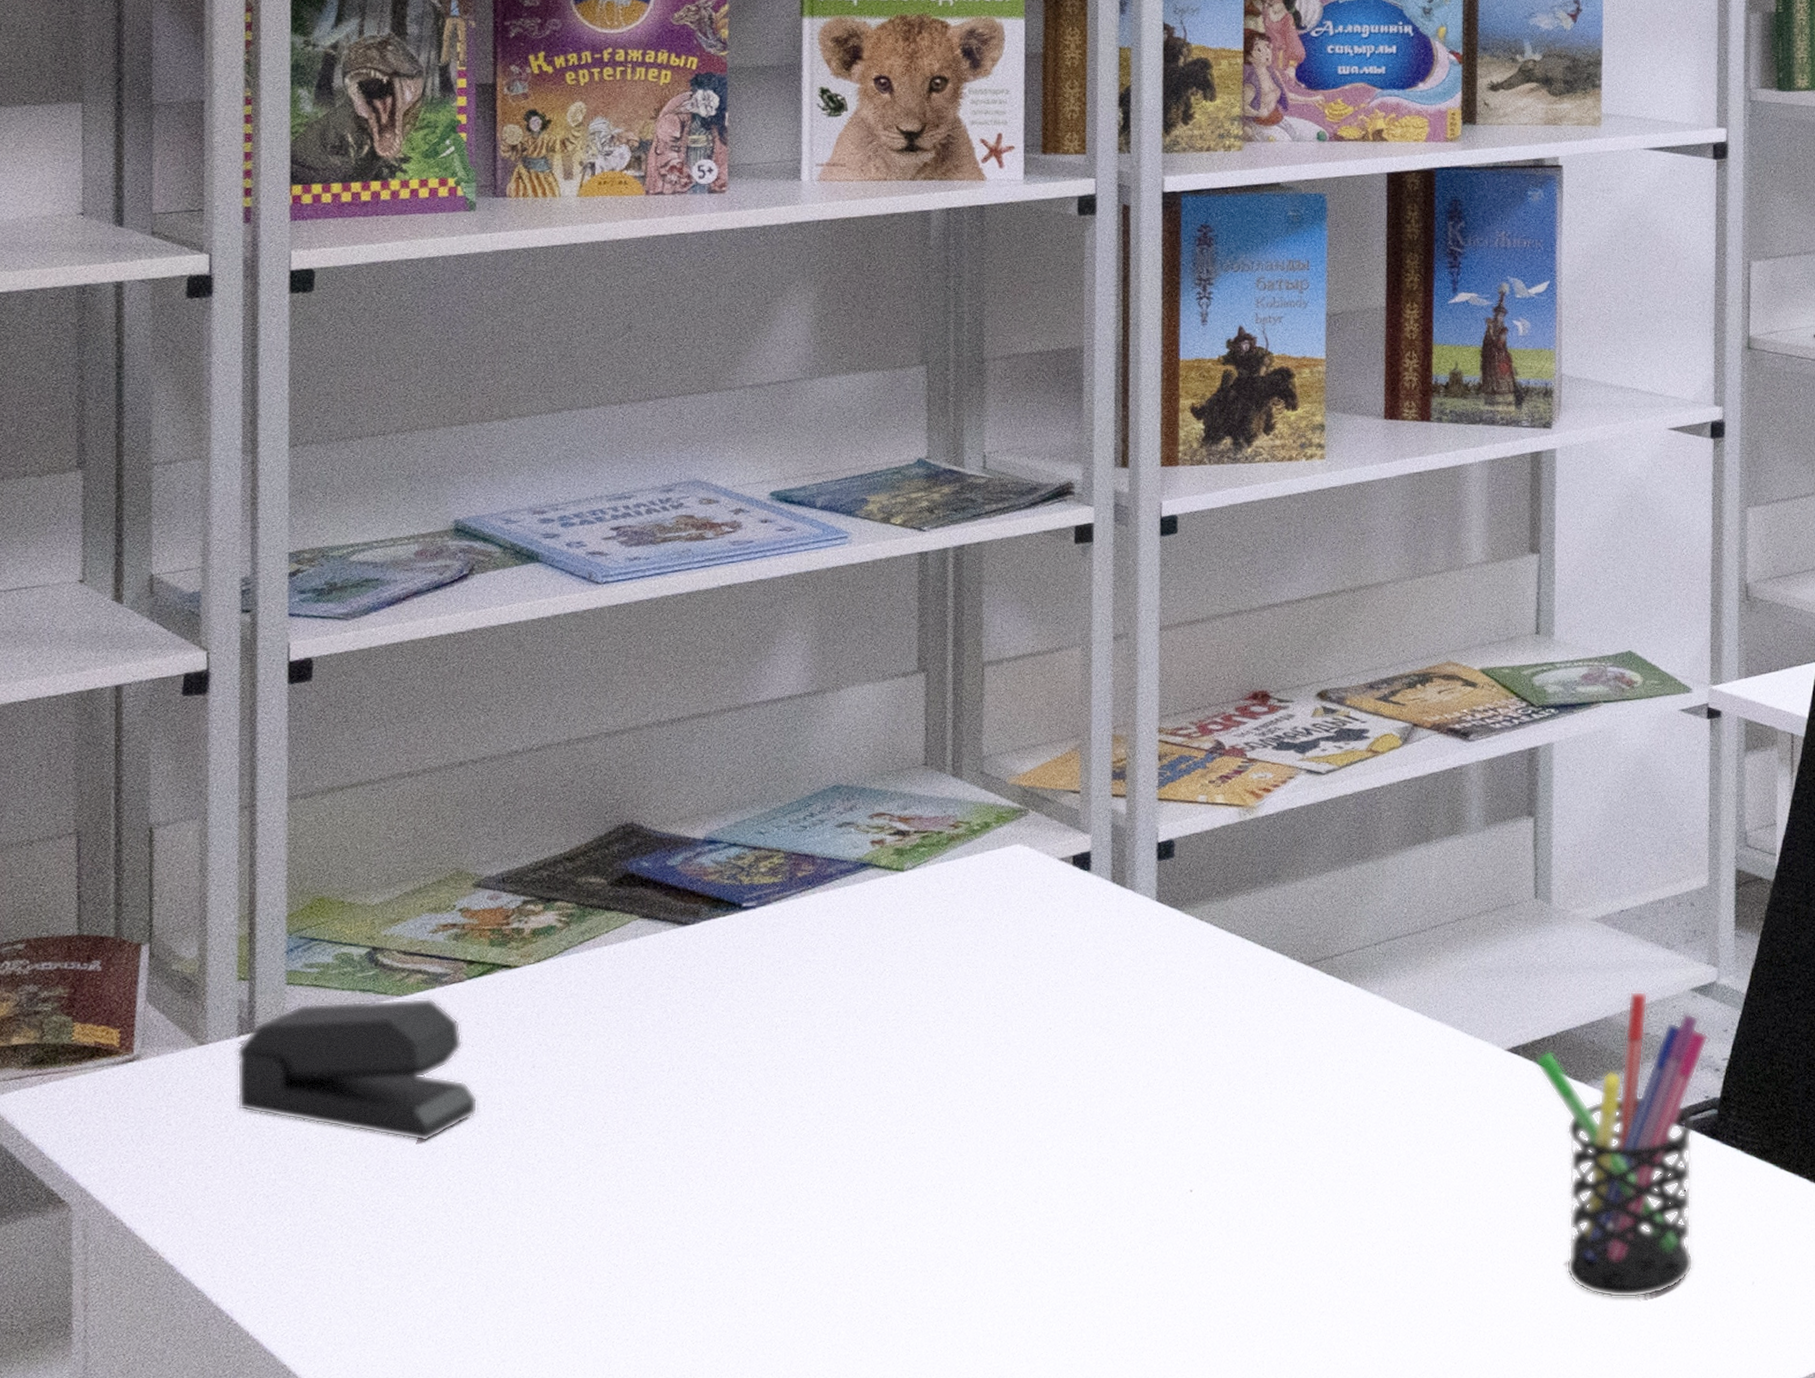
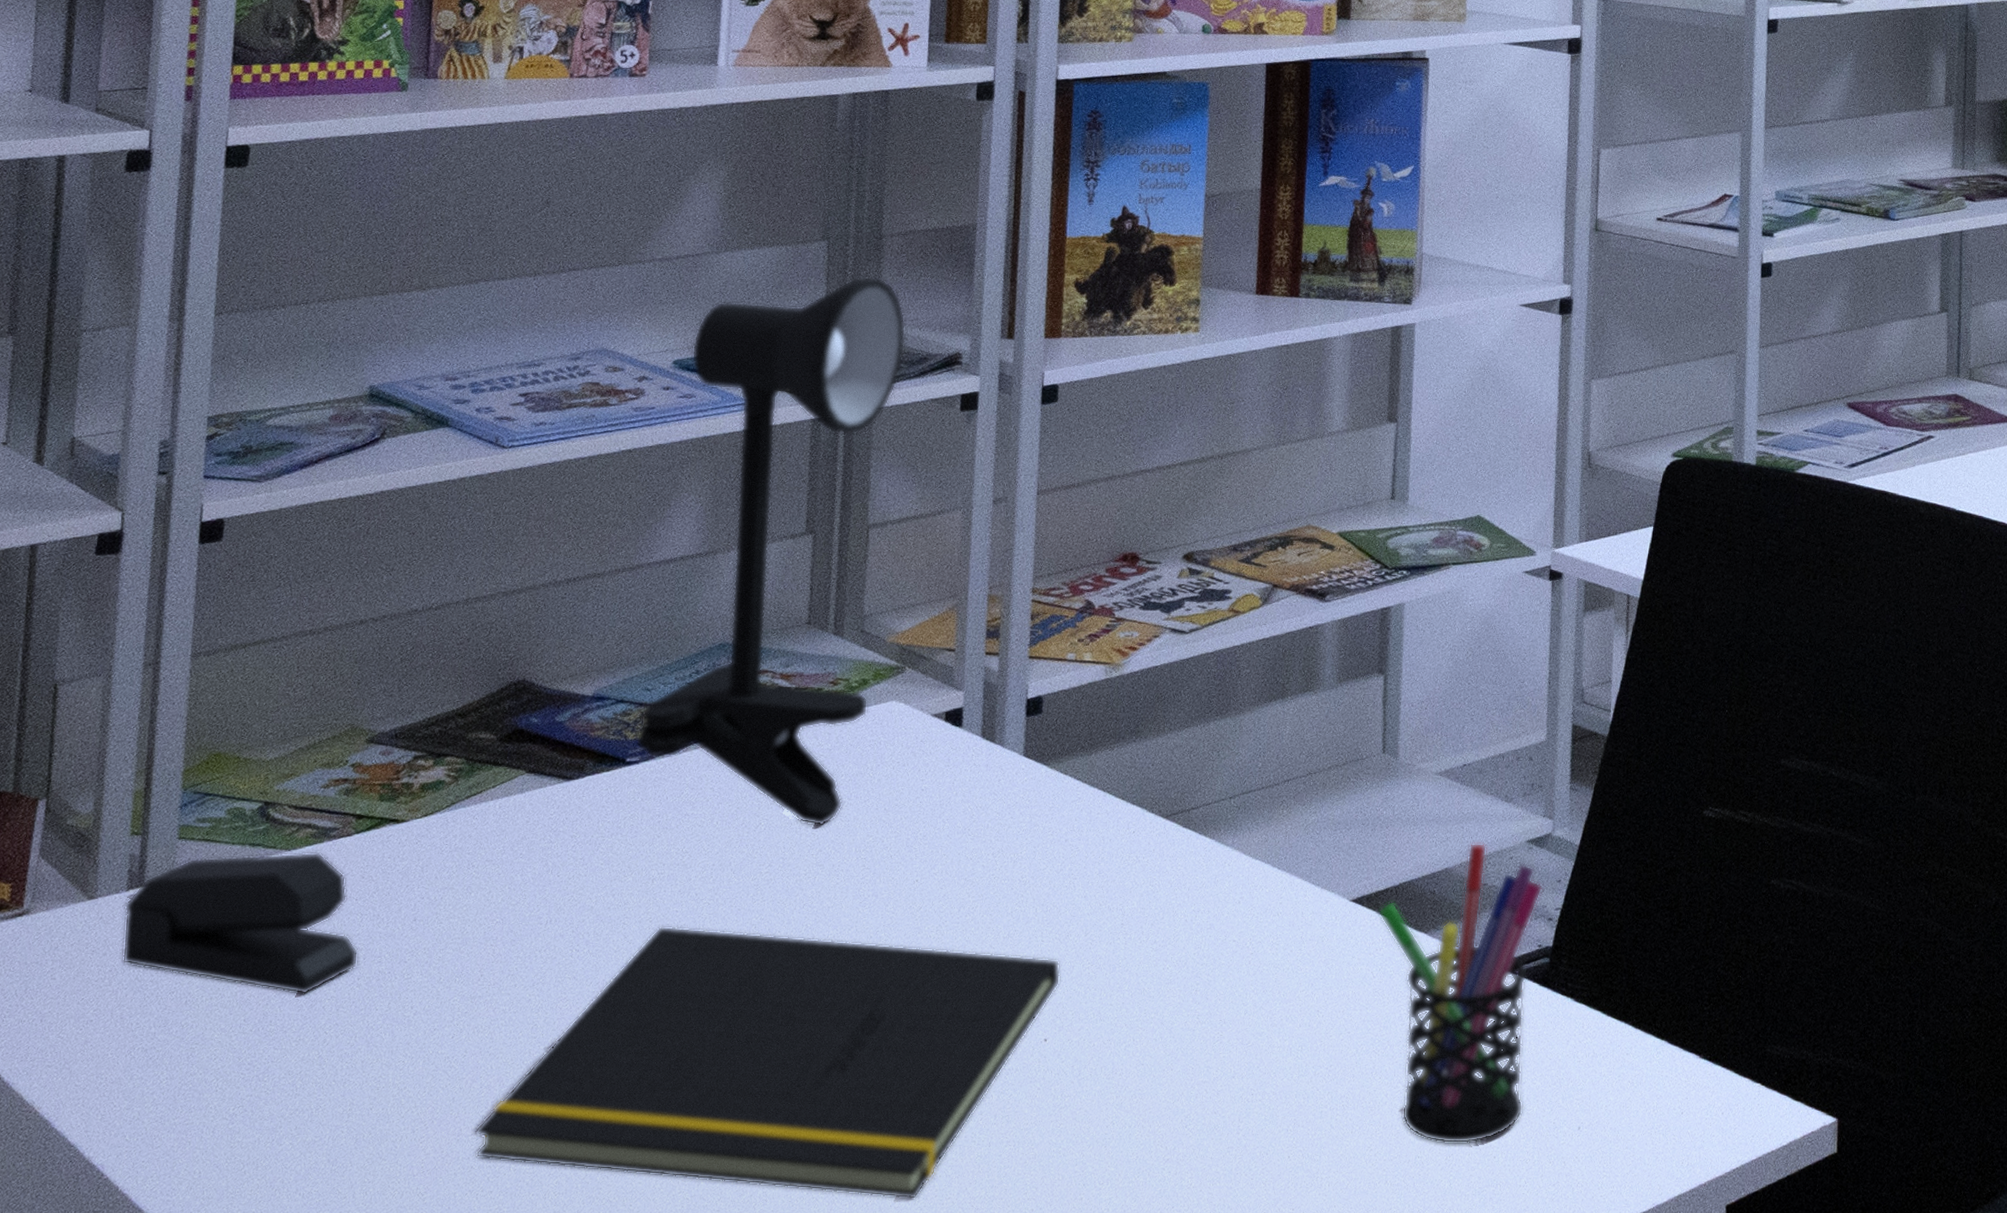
notepad: none [607,1074,1204,1351] -> present [474,926,1061,1200]
desk lamp: none [751,402,1015,972] -> present [635,276,907,826]

